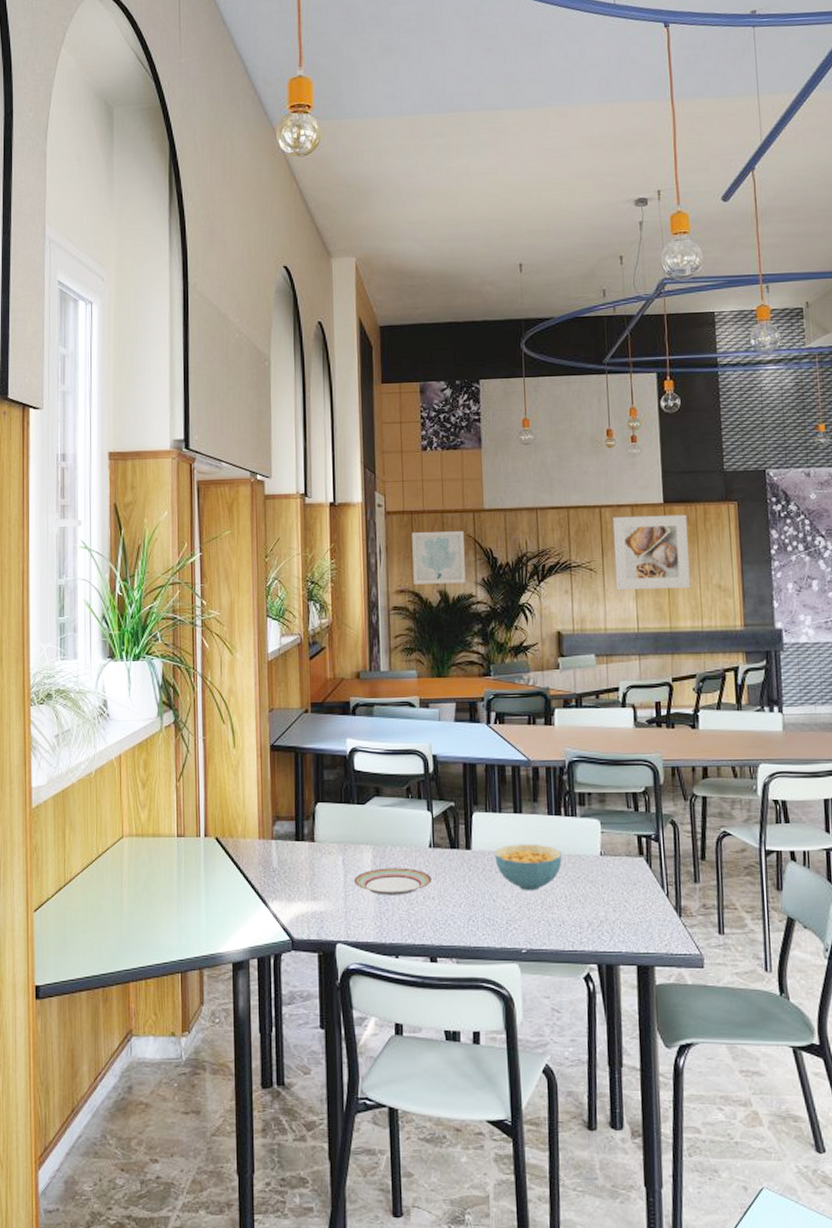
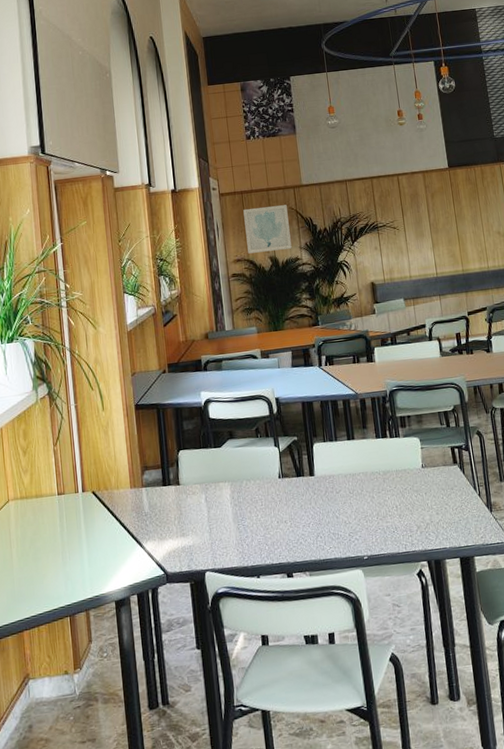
plate: present [353,868,432,896] -> none [216,498,283,525]
cereal bowl: present [494,844,562,891] -> none [334,464,391,506]
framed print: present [612,514,691,591] -> none [408,175,477,243]

